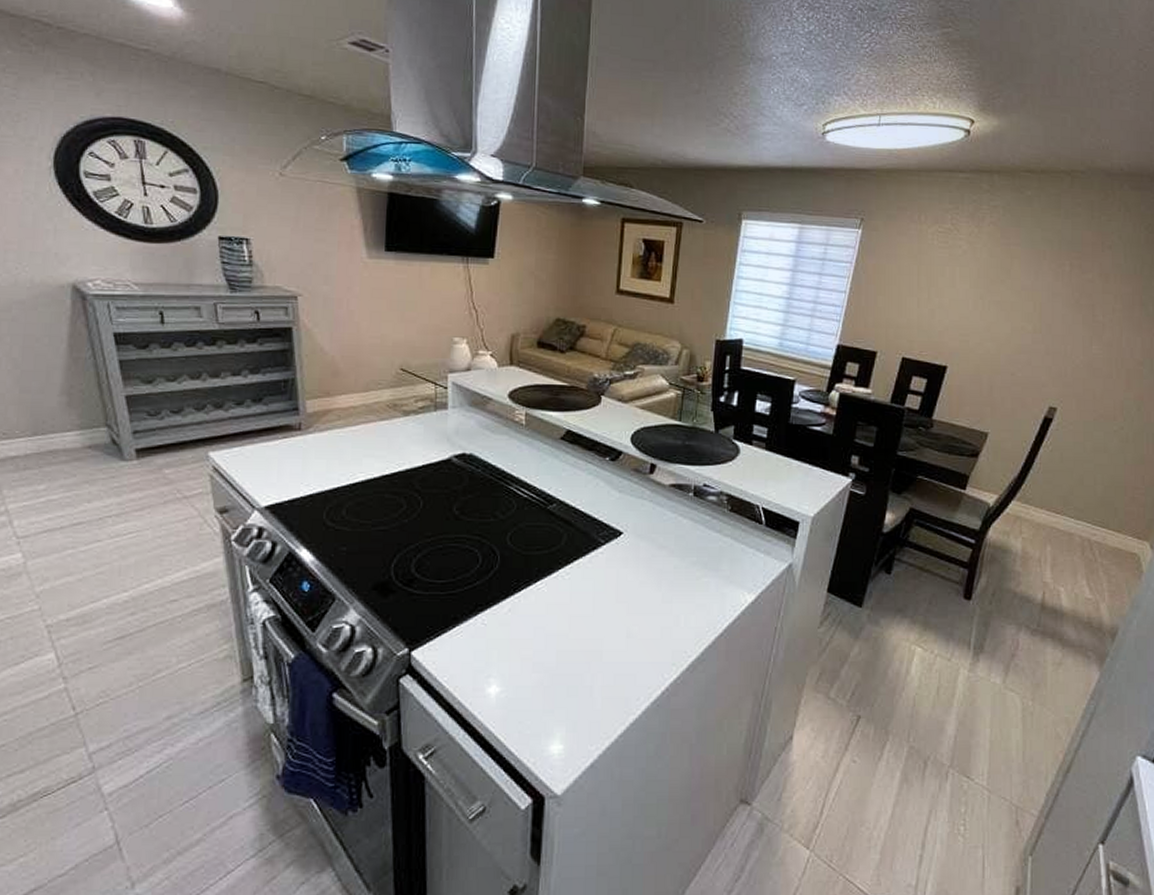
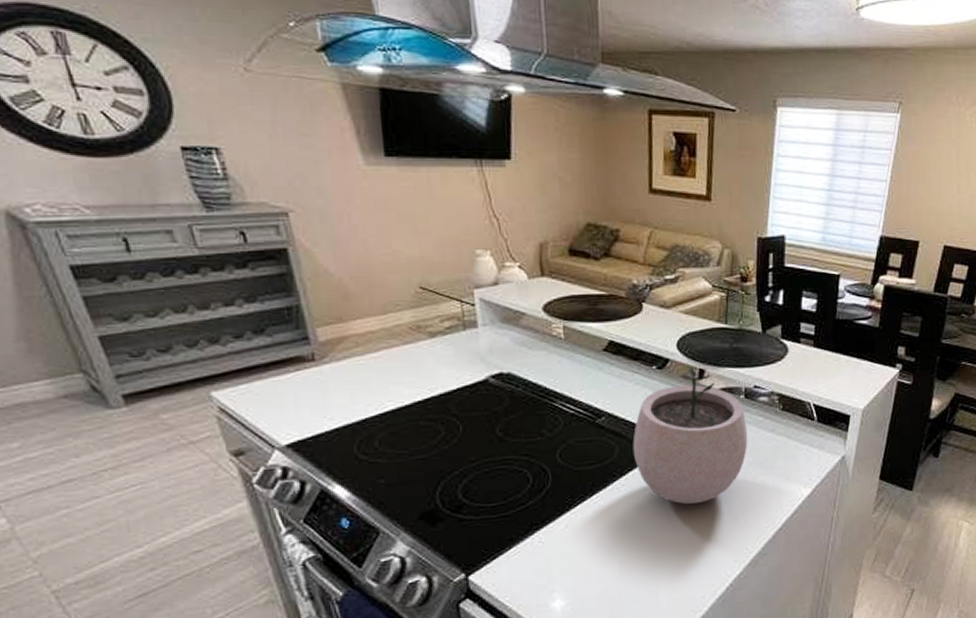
plant pot: none [580,457,694,599] -> present [632,363,748,504]

